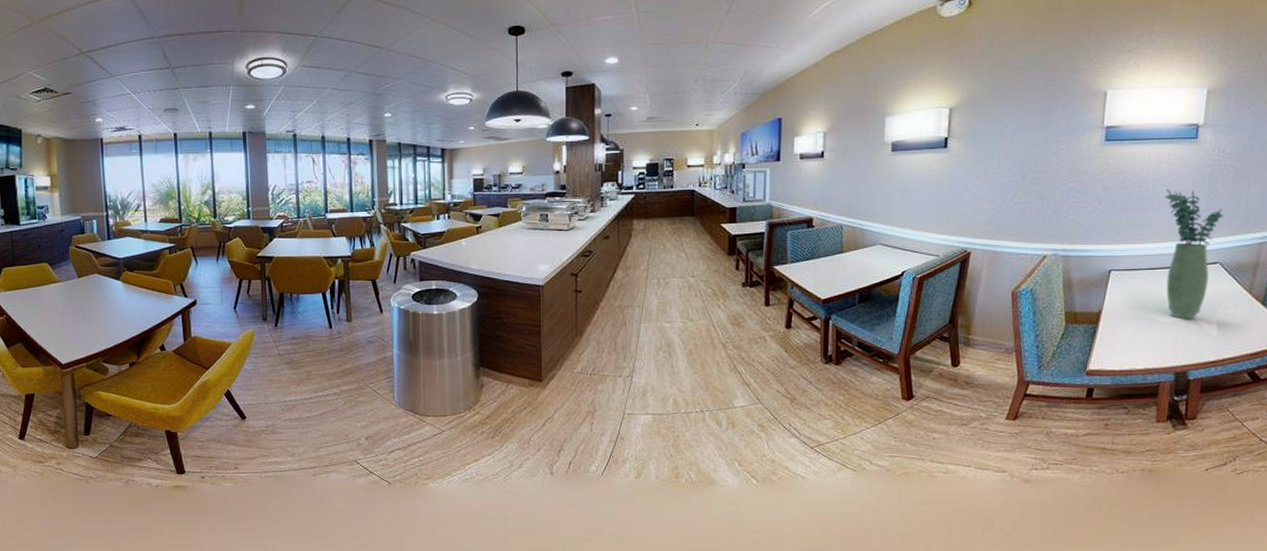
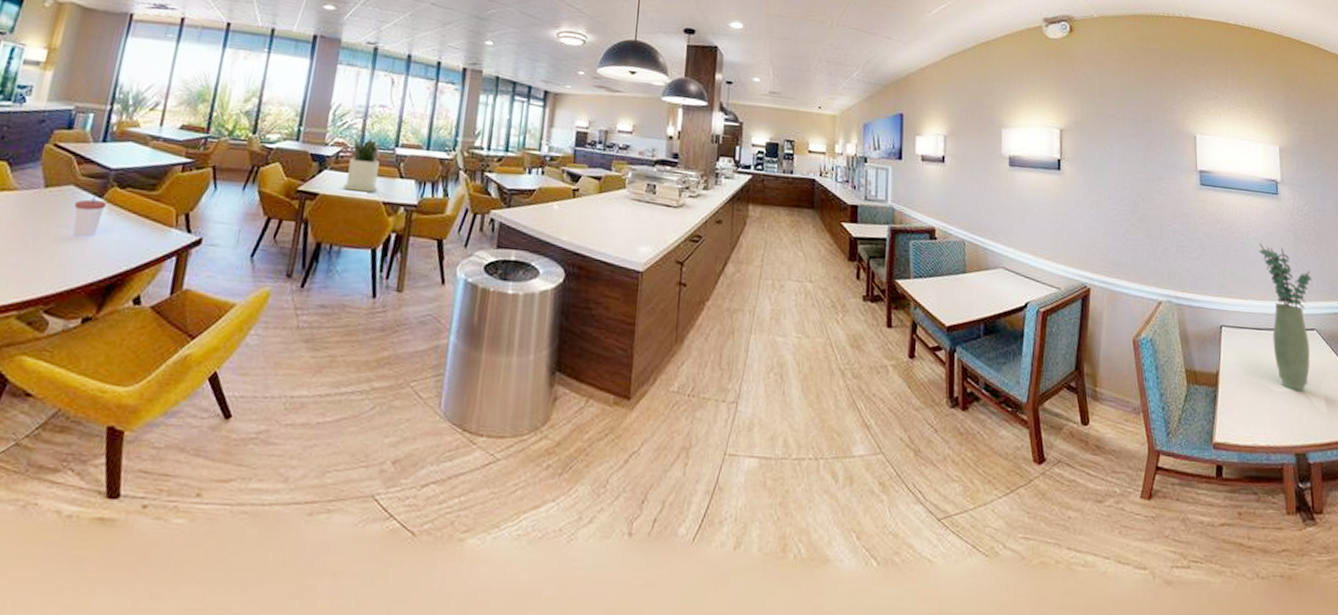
cup: none [102,280,123,309] -> present [73,197,107,238]
planter: none [291,210,318,252] -> present [343,138,381,193]

